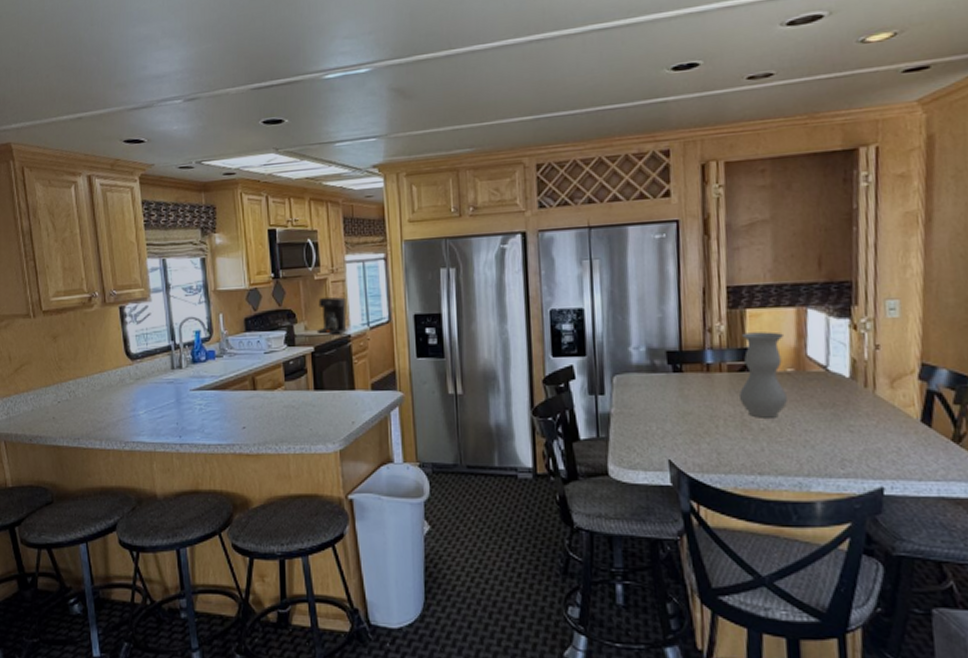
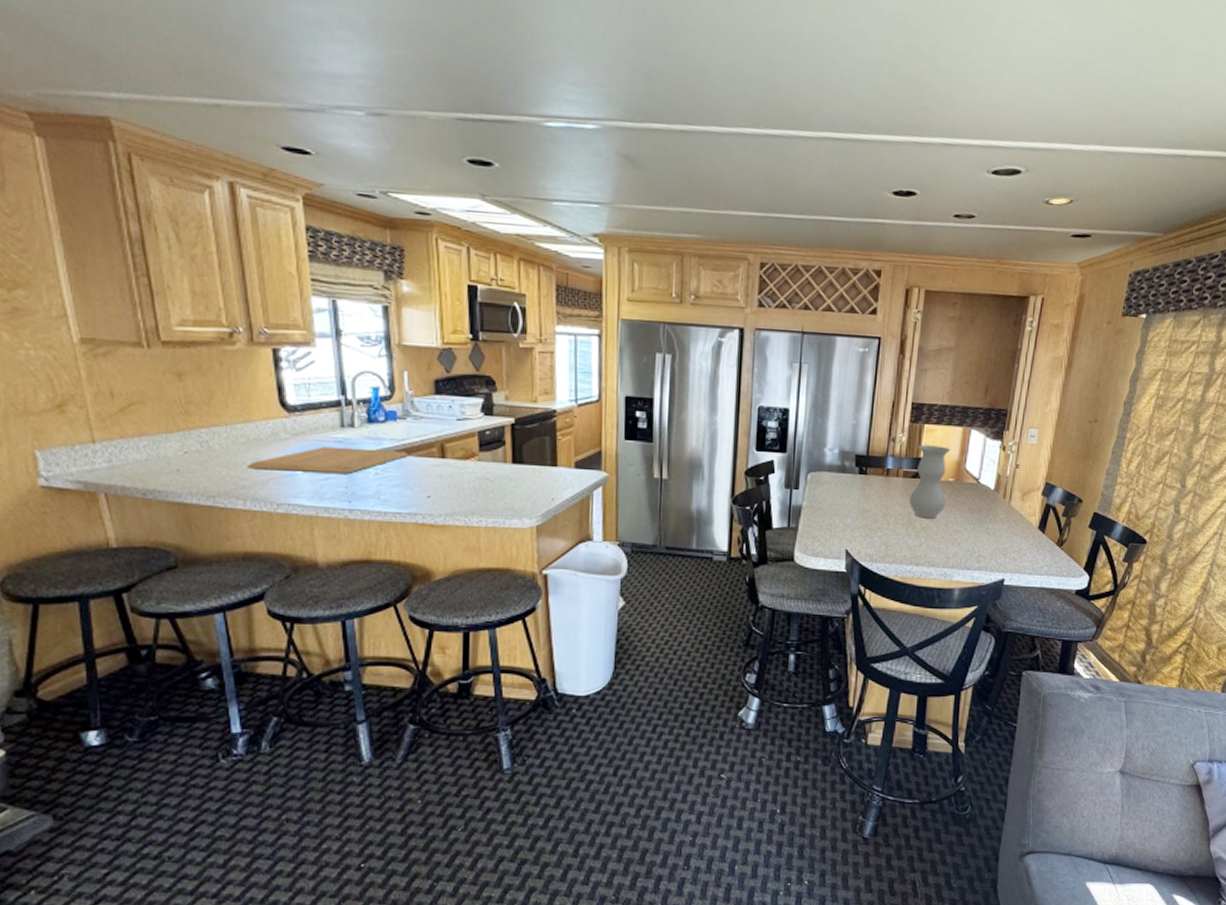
chopping board: none [102,386,227,413] -> present [247,446,410,475]
coffee maker: present [316,297,347,335] -> none [518,367,554,408]

